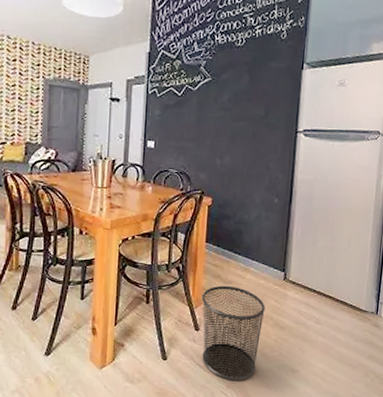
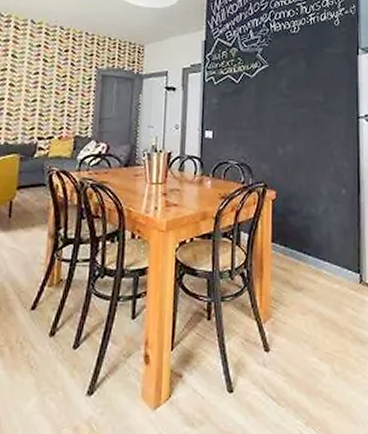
waste bin: present [201,285,265,380] -> none [270,292,342,415]

